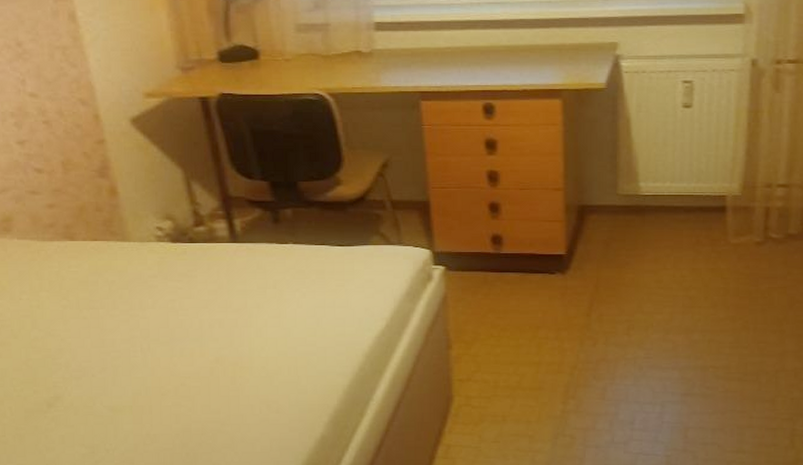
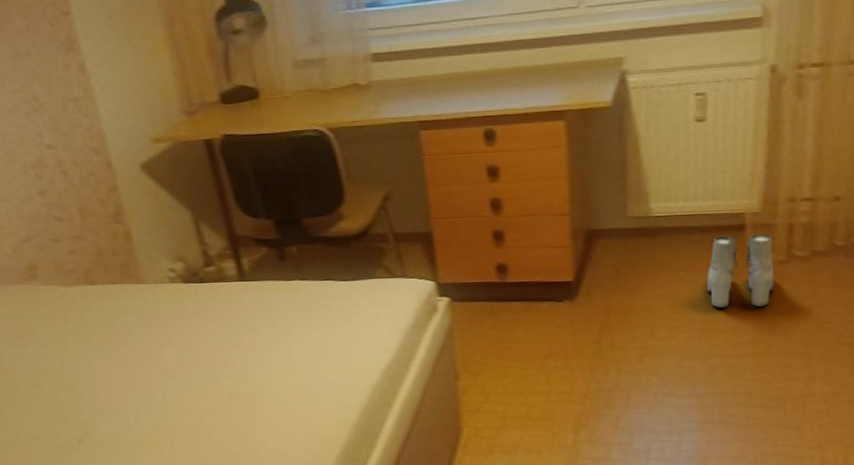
boots: none [690,216,752,285] -> present [706,234,774,308]

